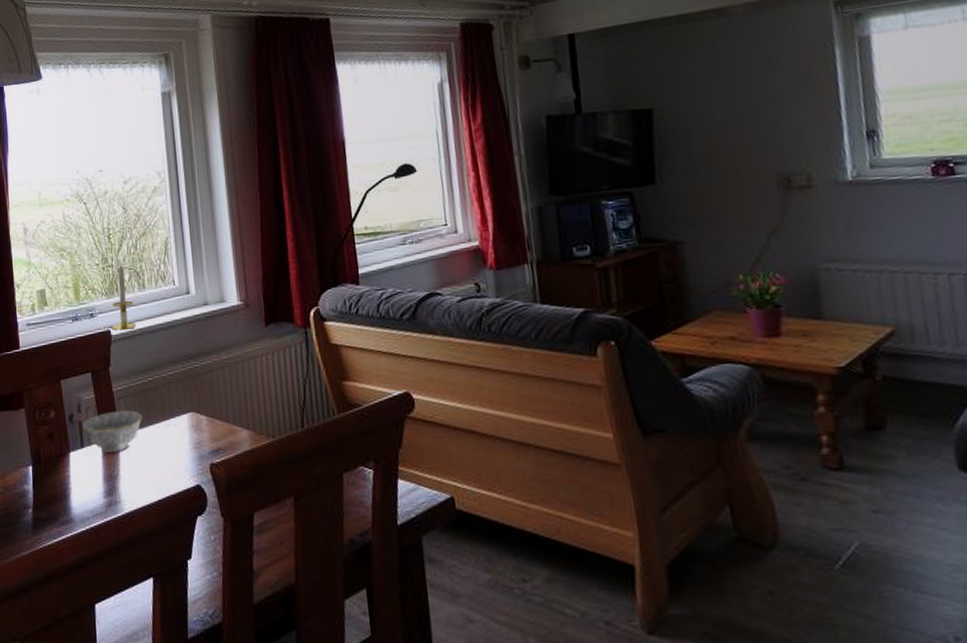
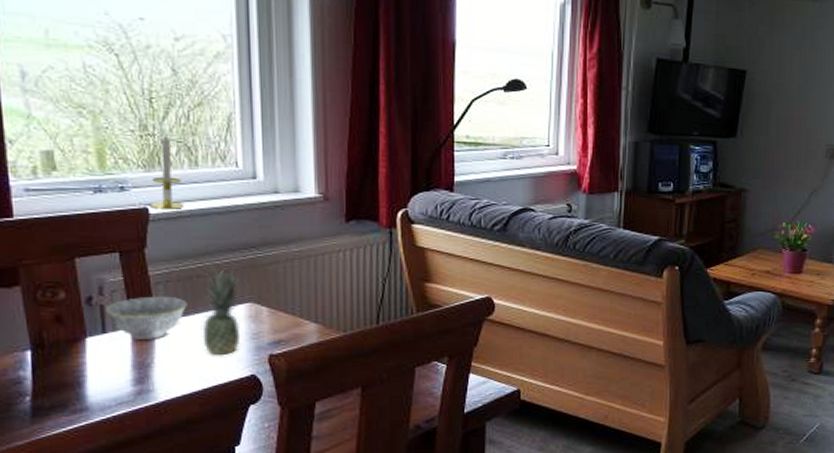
fruit: none [155,379,186,465] -> present [202,267,241,355]

